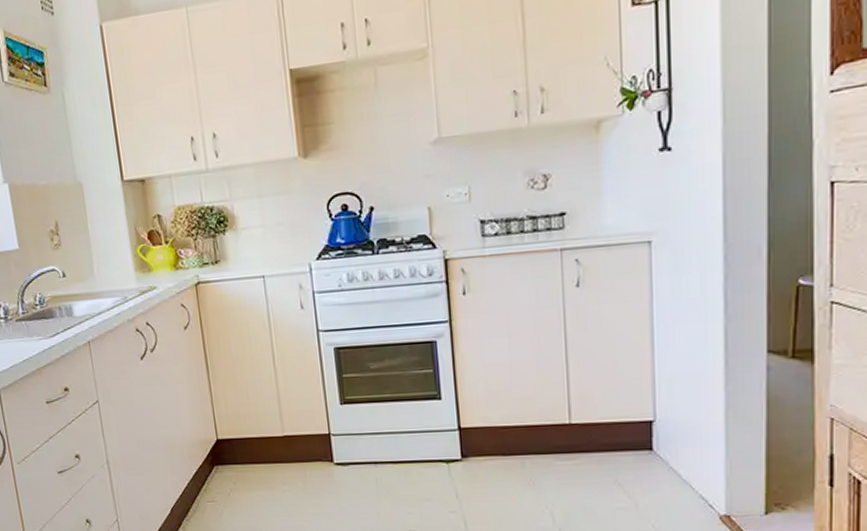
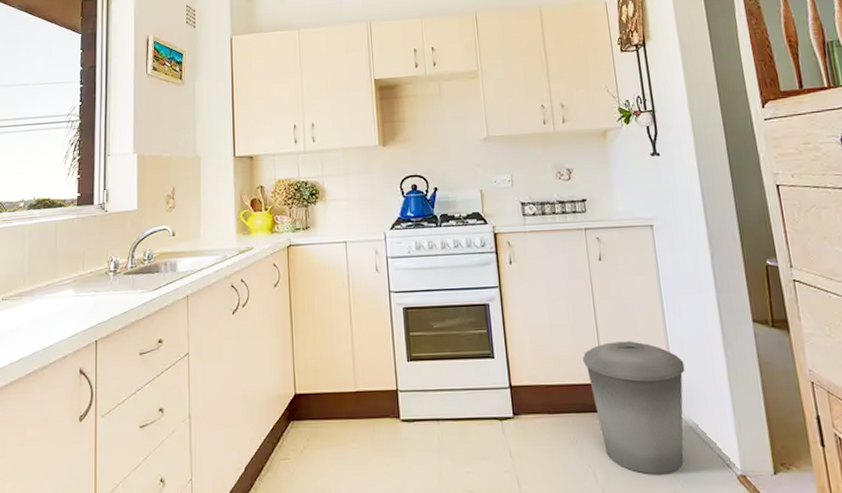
trash can: none [547,377,672,514] -> present [583,341,685,474]

